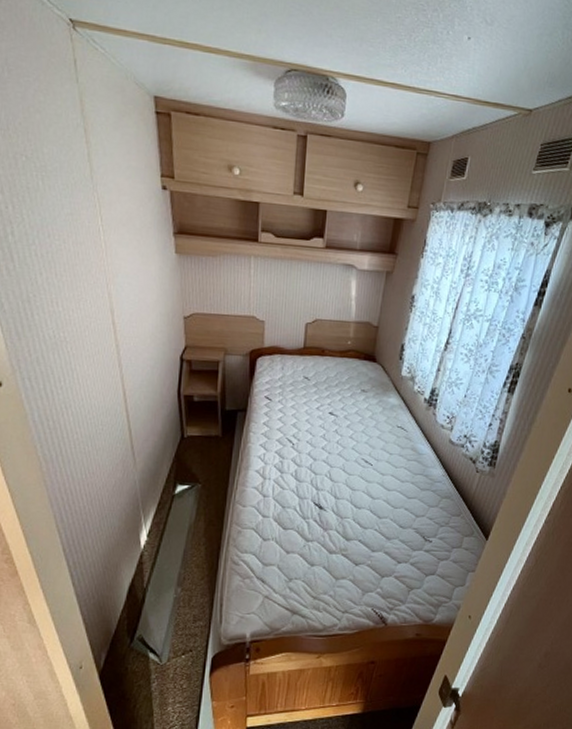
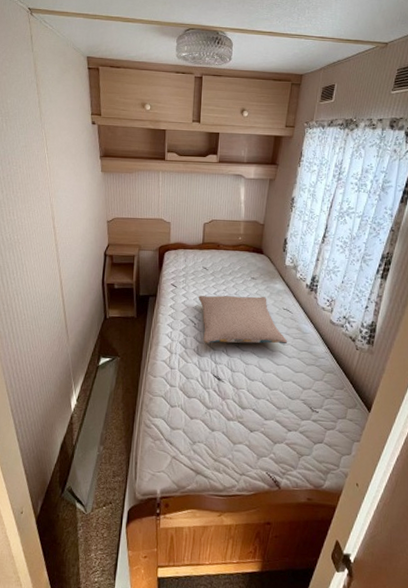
pillow: none [297,410,401,467] -> present [198,295,288,344]

